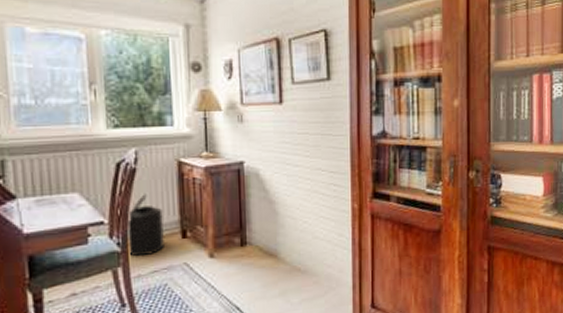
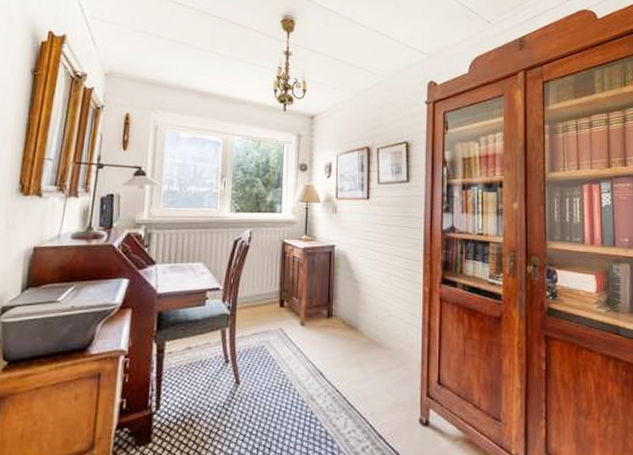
trash can: present [126,194,164,257] -> none [235,267,267,320]

